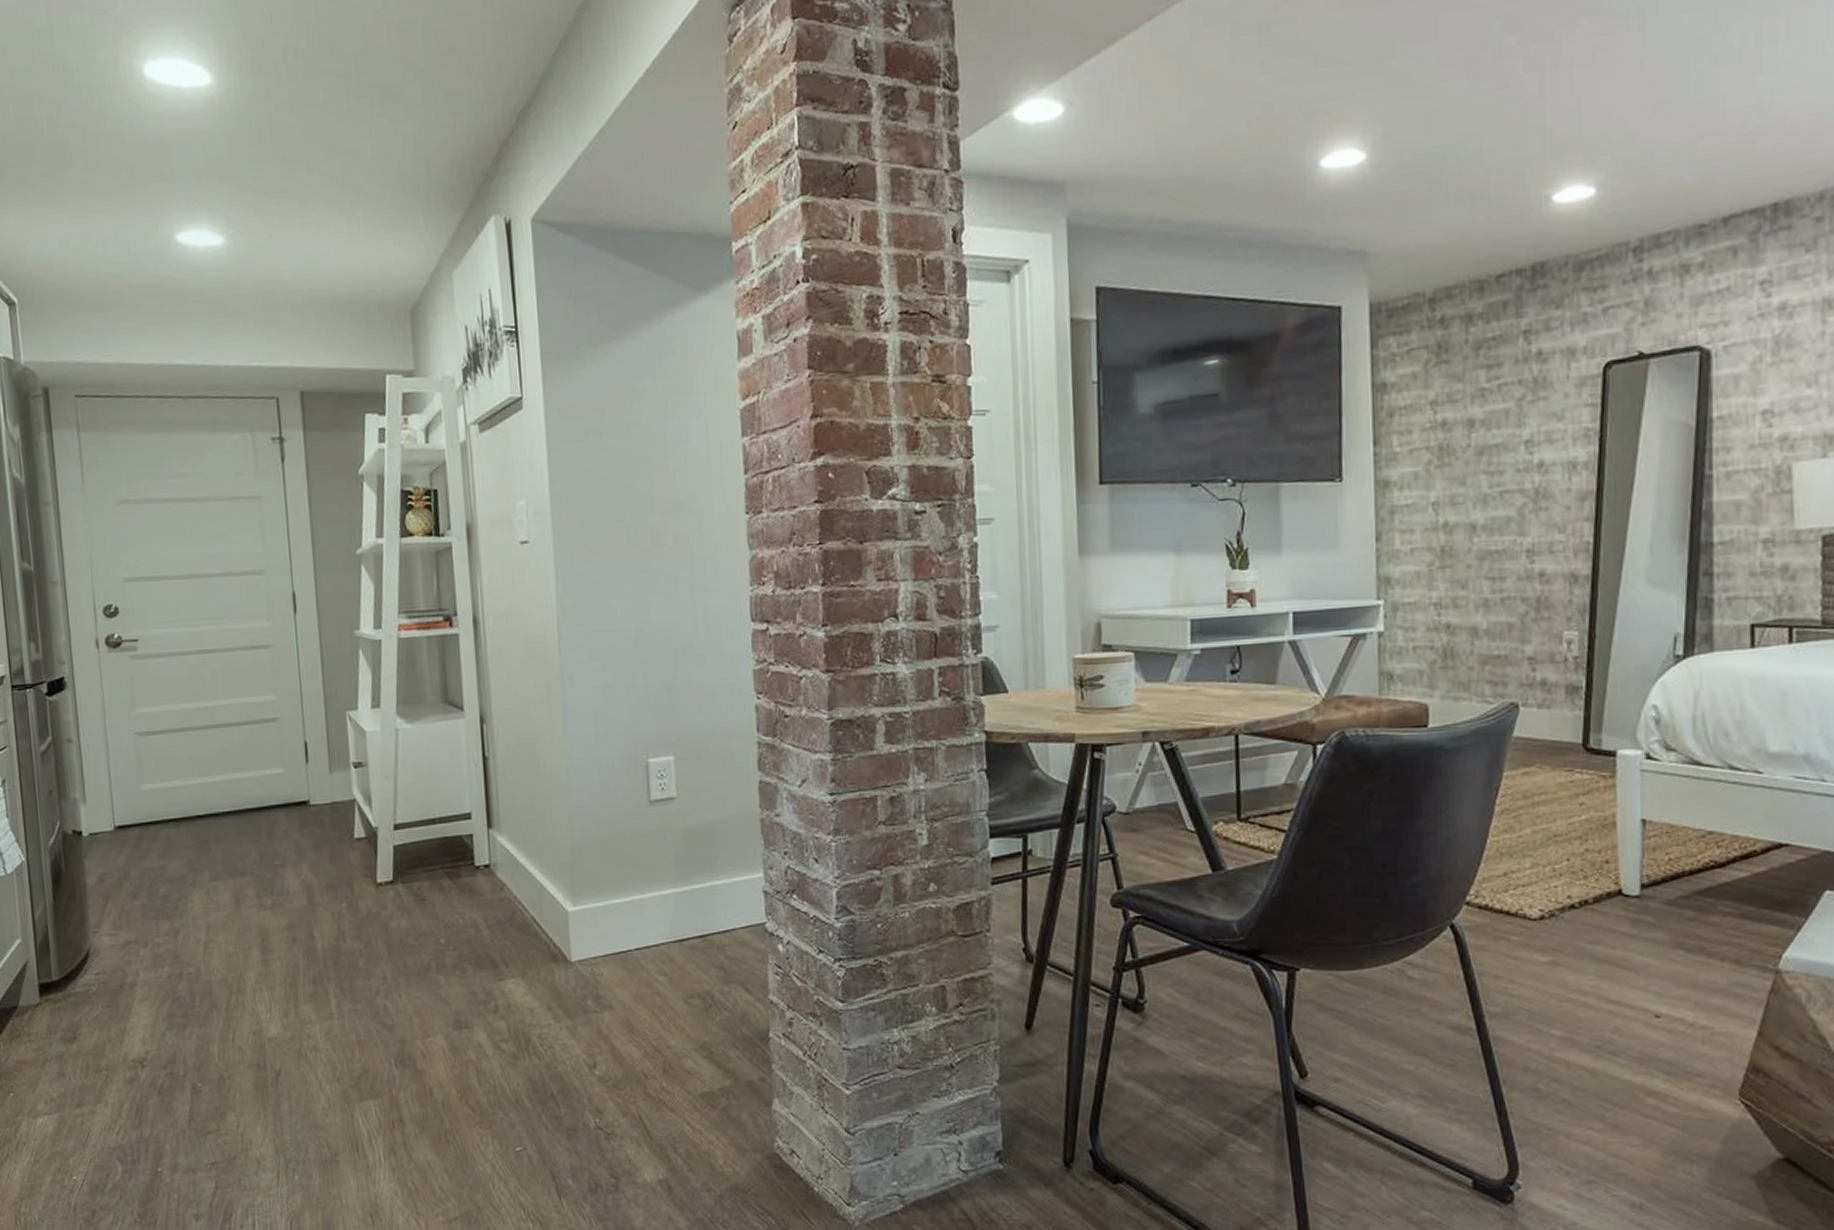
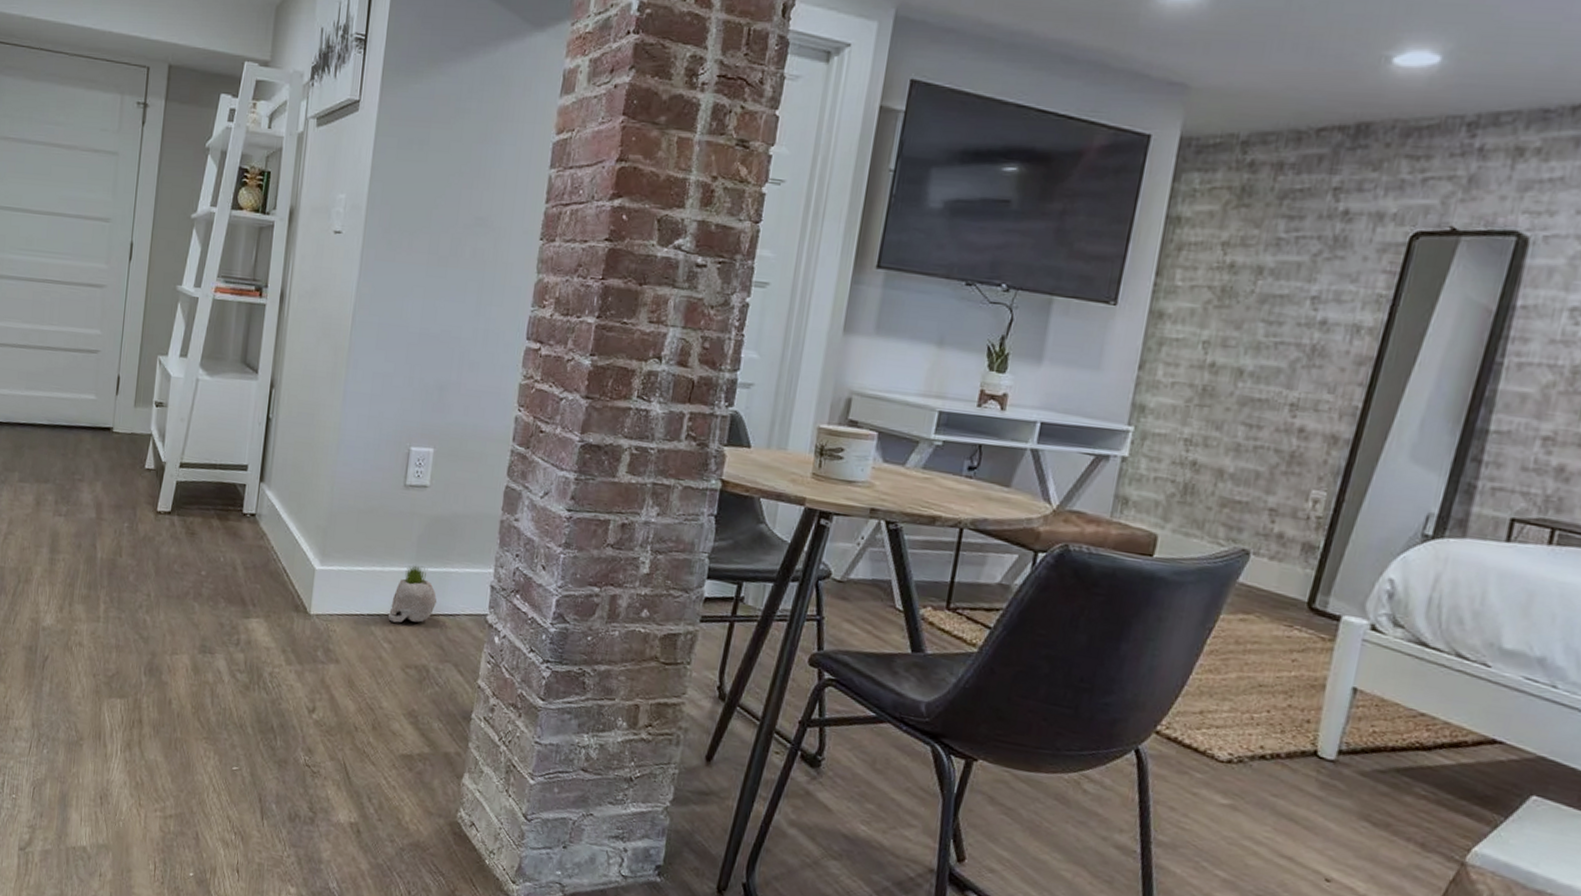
planter: none [657,885,709,952] -> present [387,565,437,623]

